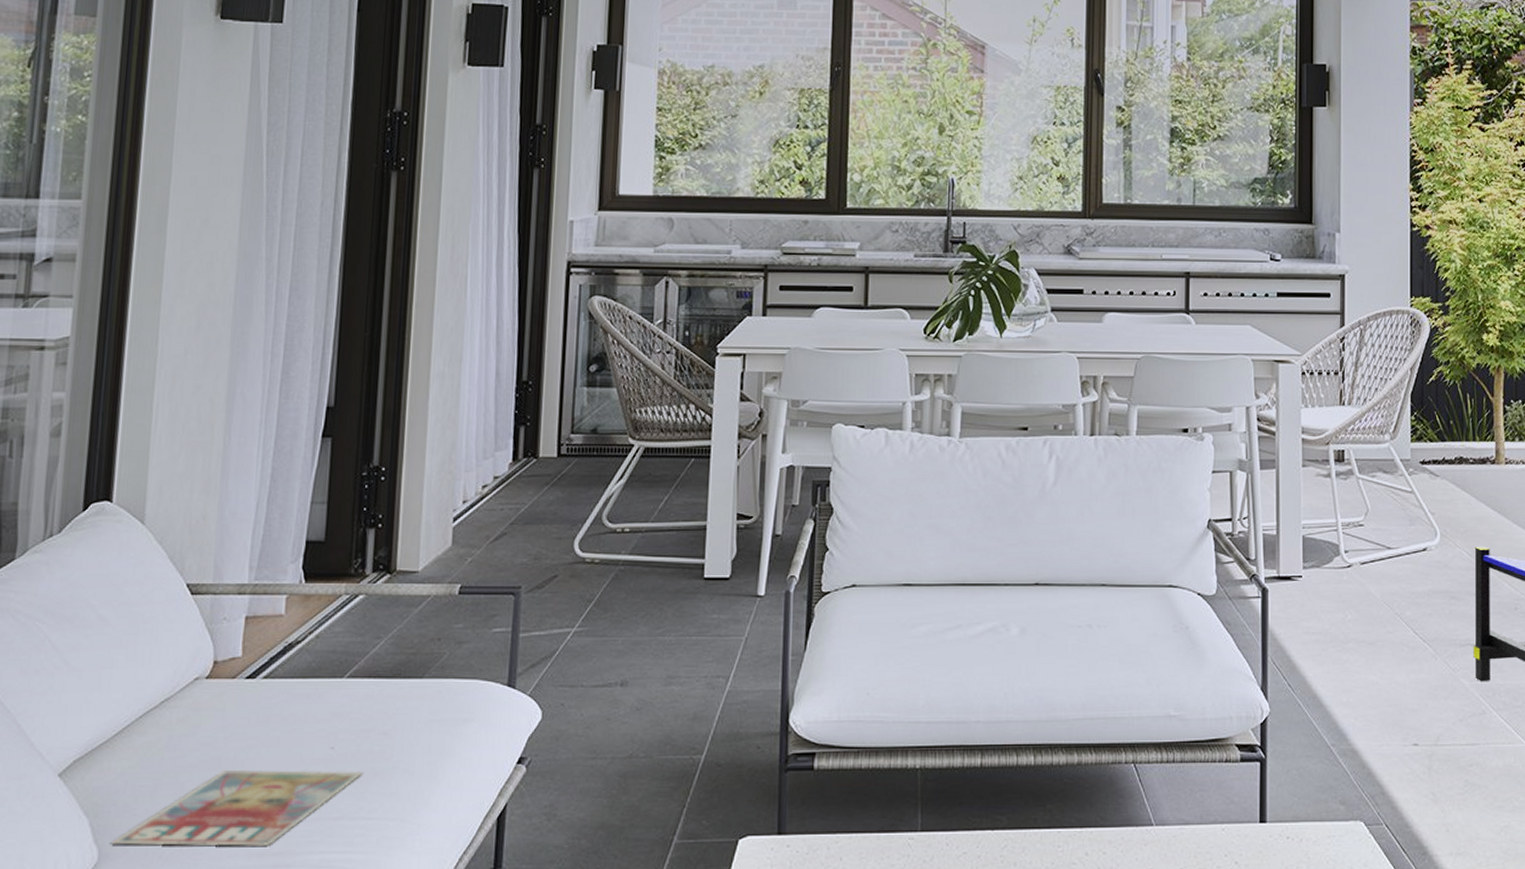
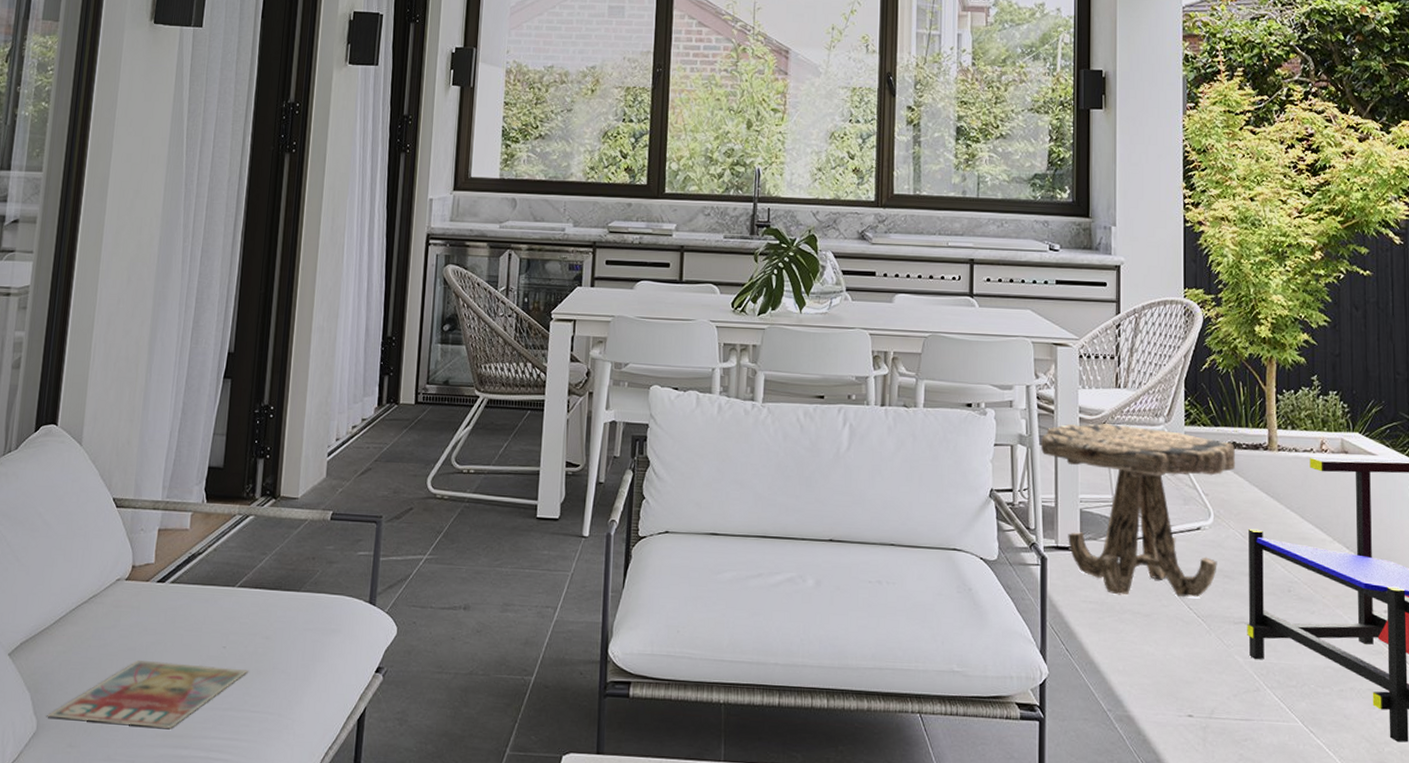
side table: none [1261,443,1463,624] -> present [1040,423,1236,598]

